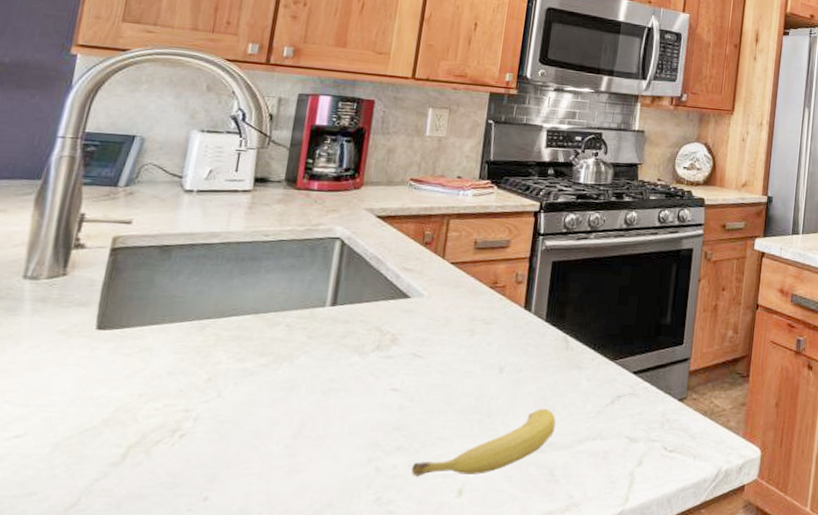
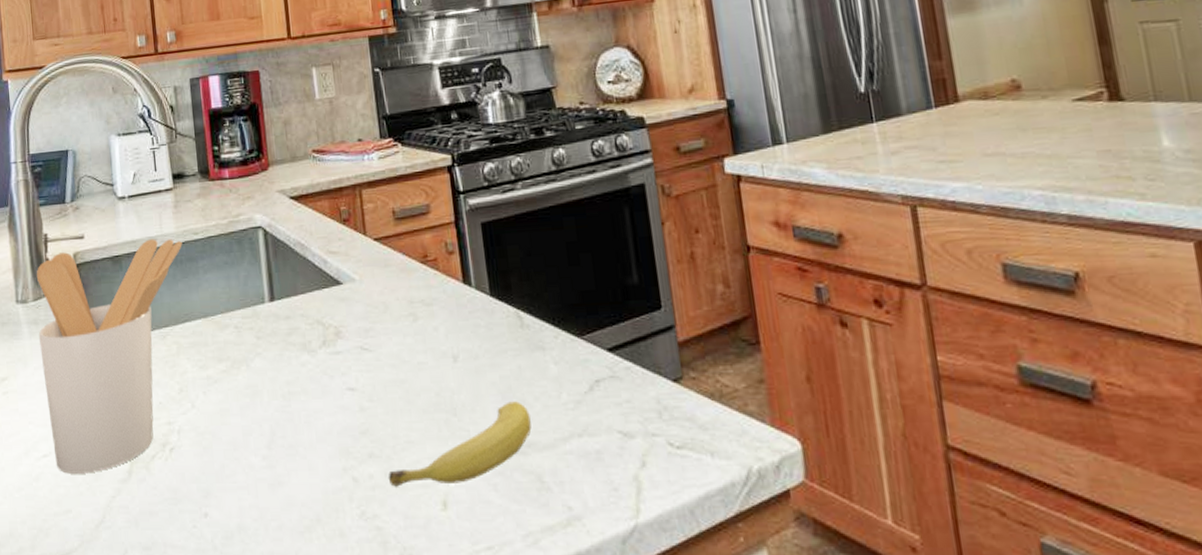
utensil holder: none [29,234,249,456] -> present [36,239,182,474]

